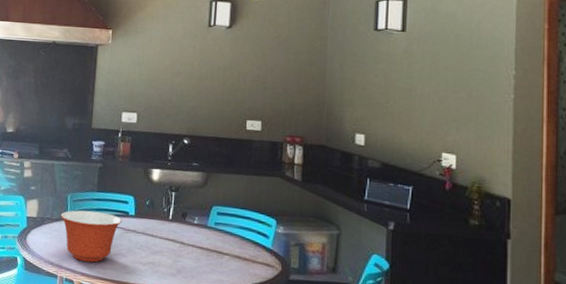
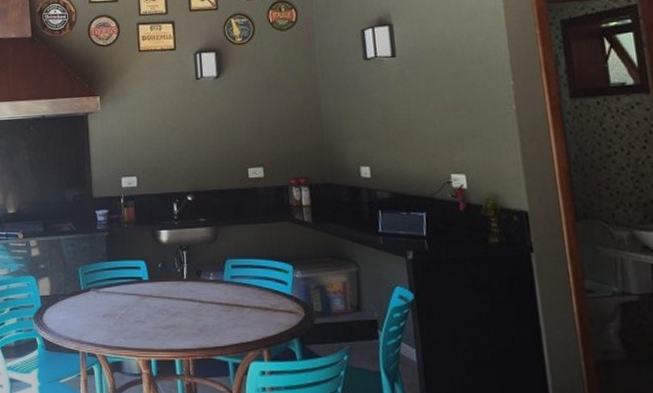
mixing bowl: present [60,210,123,263] -> none [74,281,137,333]

